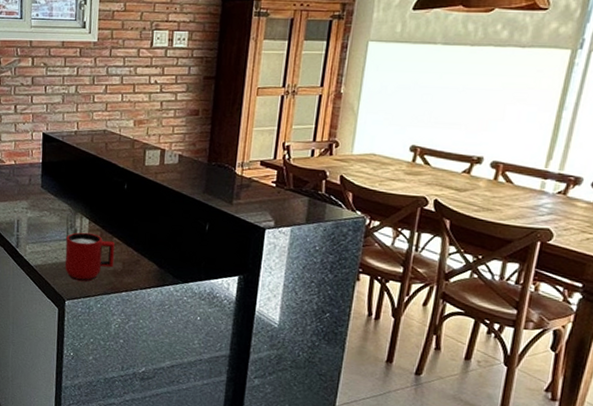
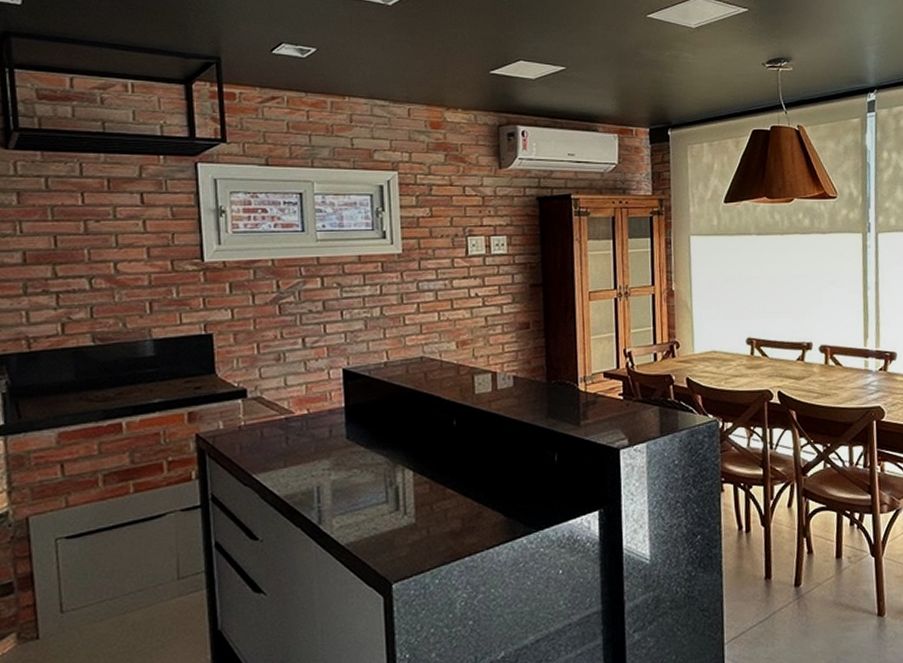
mug: present [64,232,115,282] -> none [386,487,451,555]

